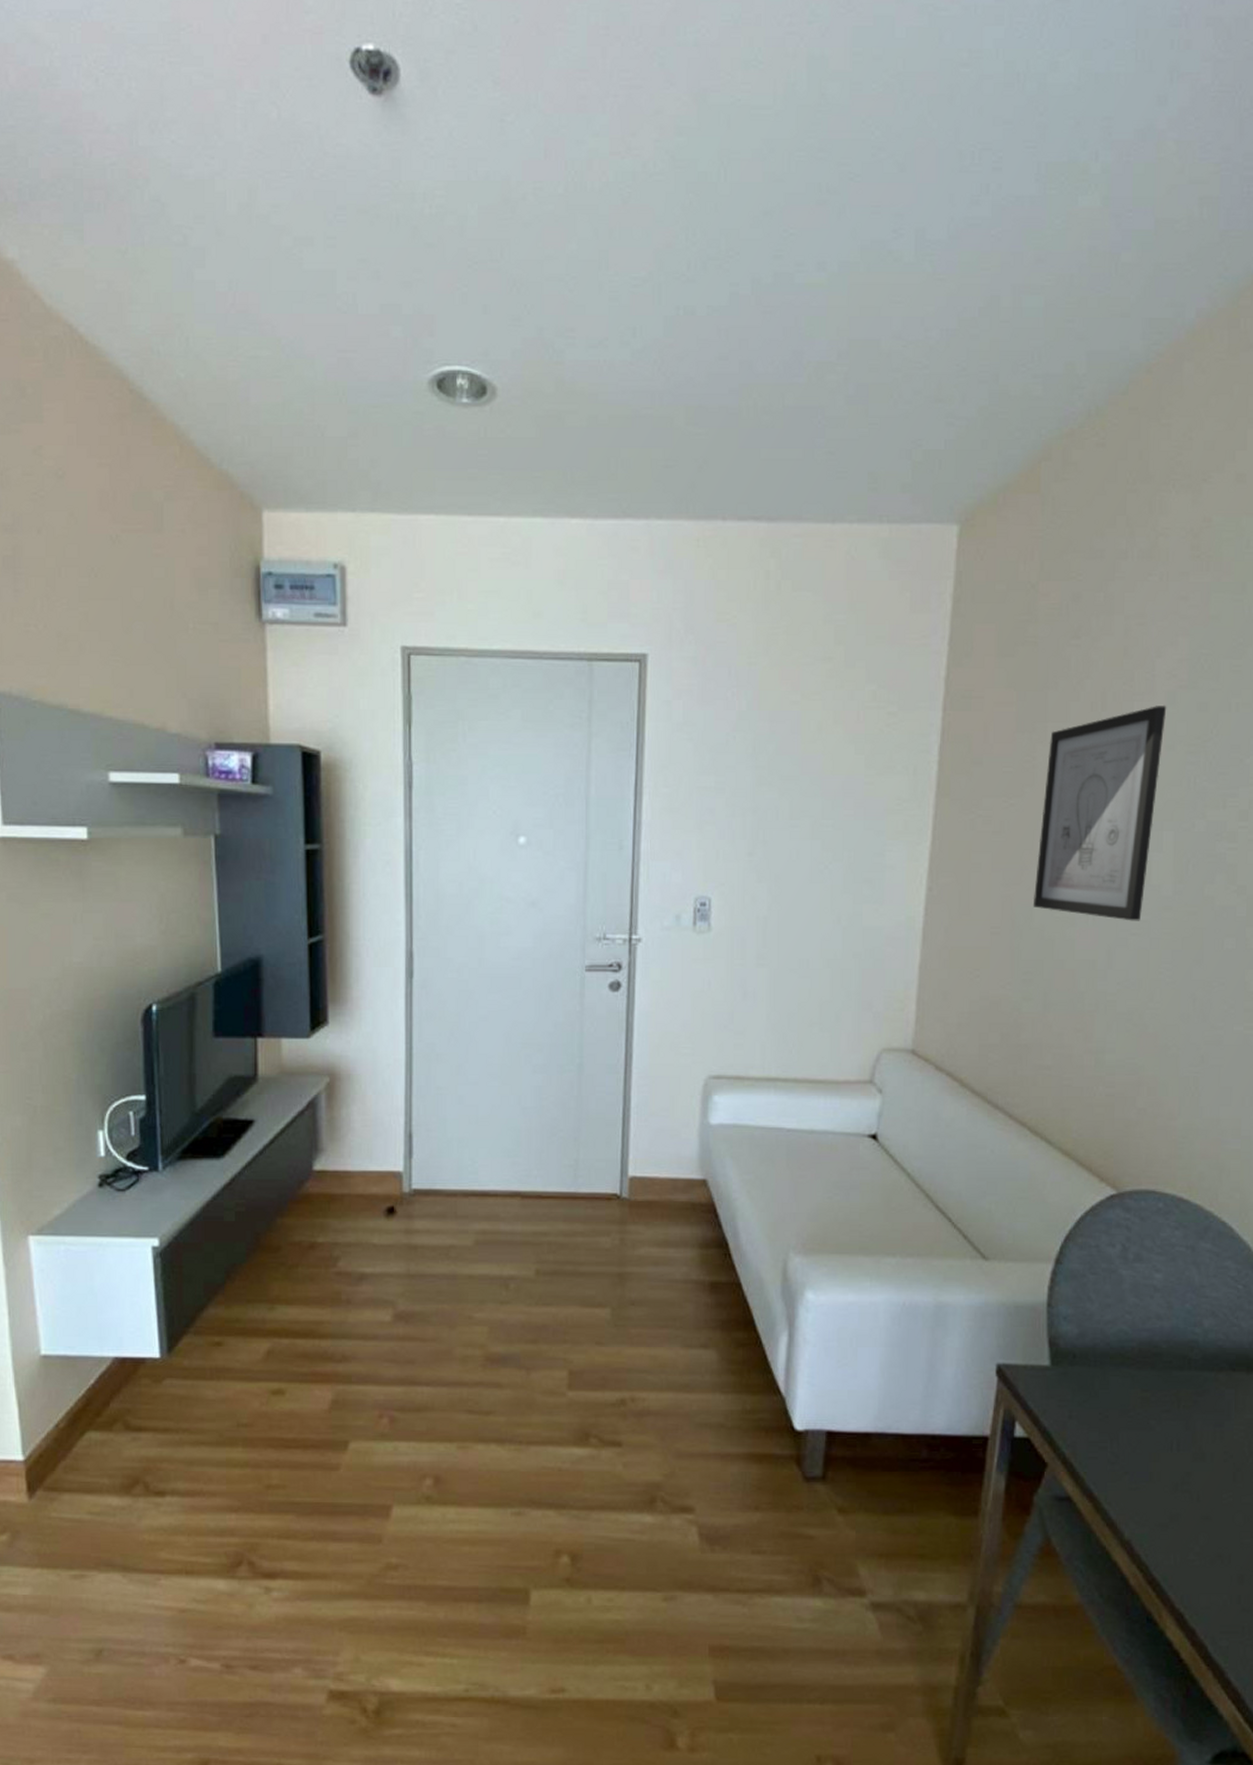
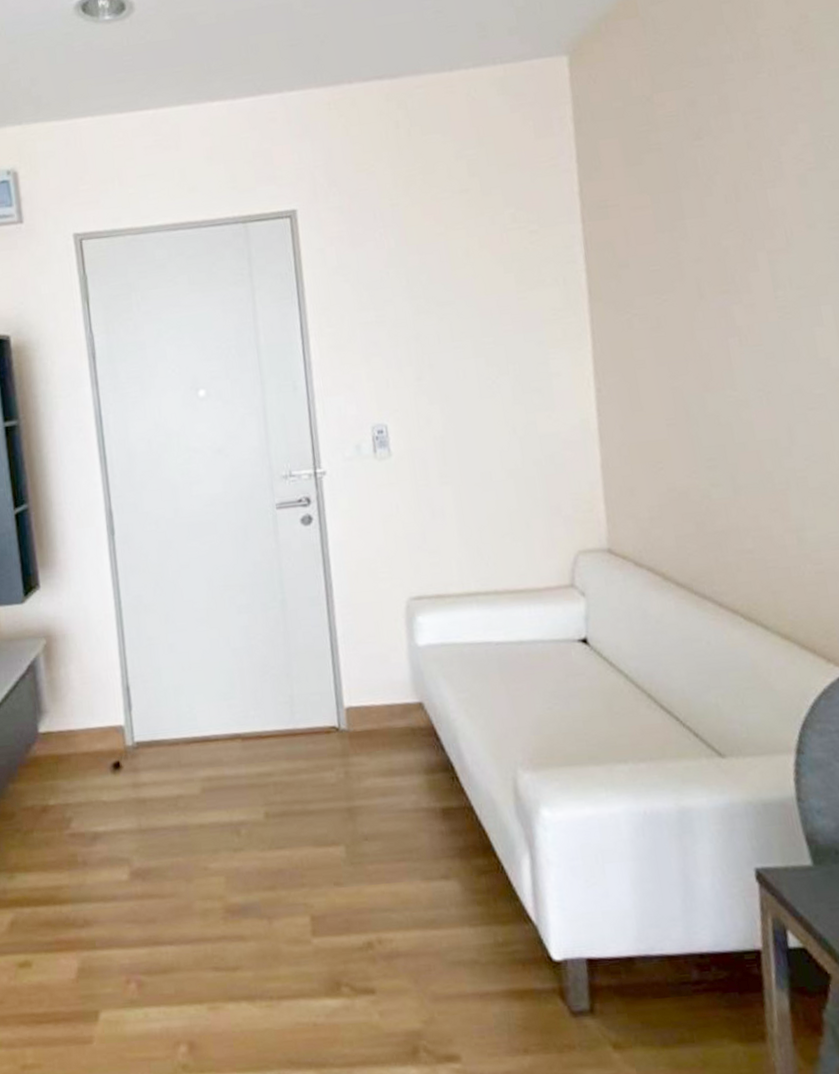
wall art: present [1032,704,1167,921] -> none [690,187,816,397]

